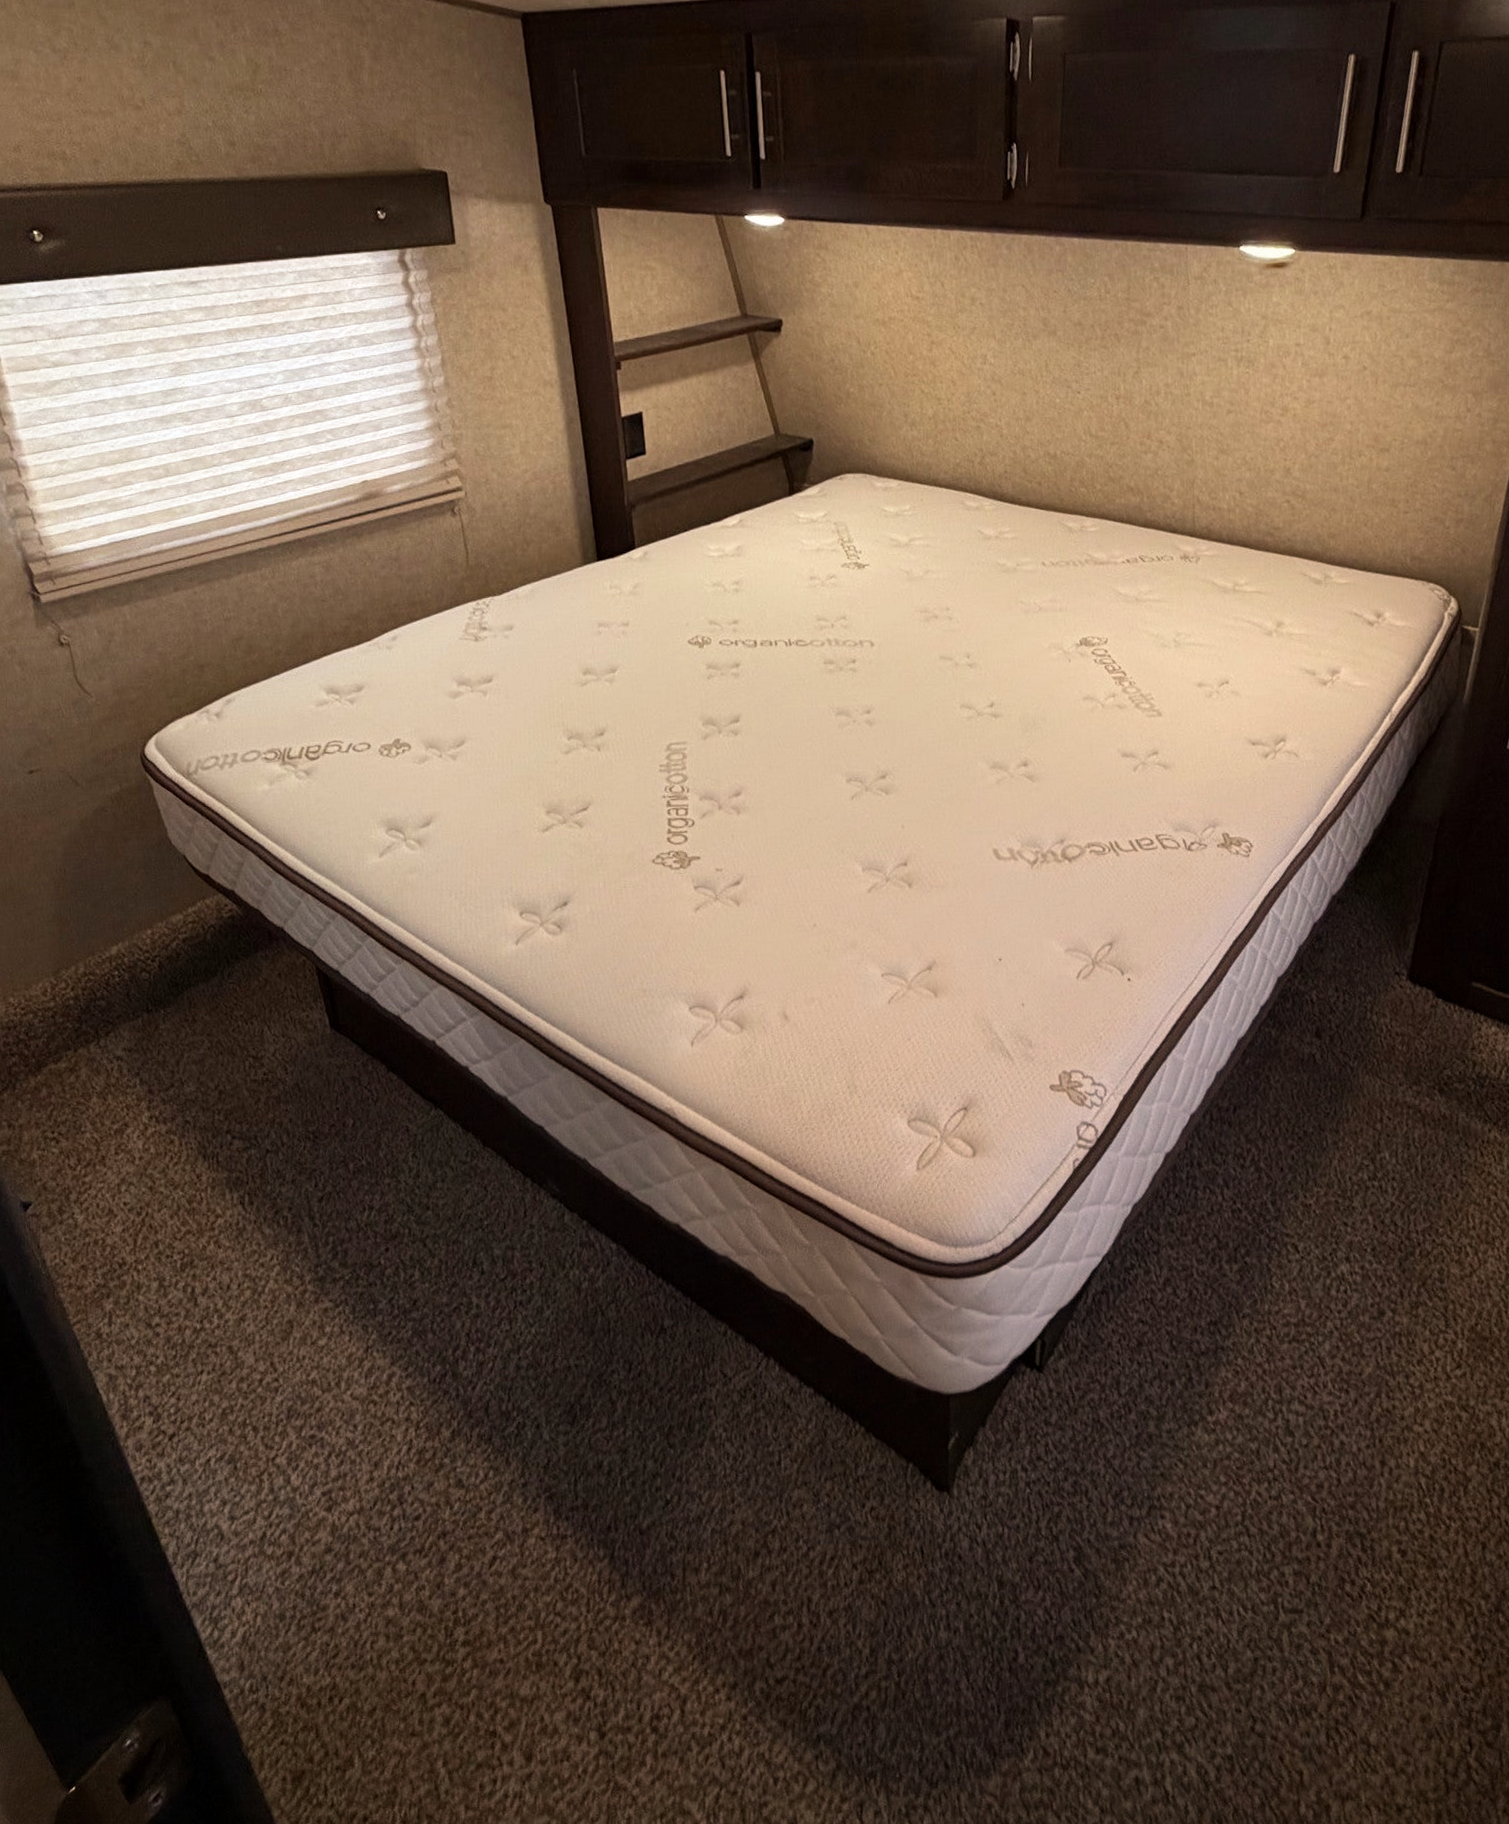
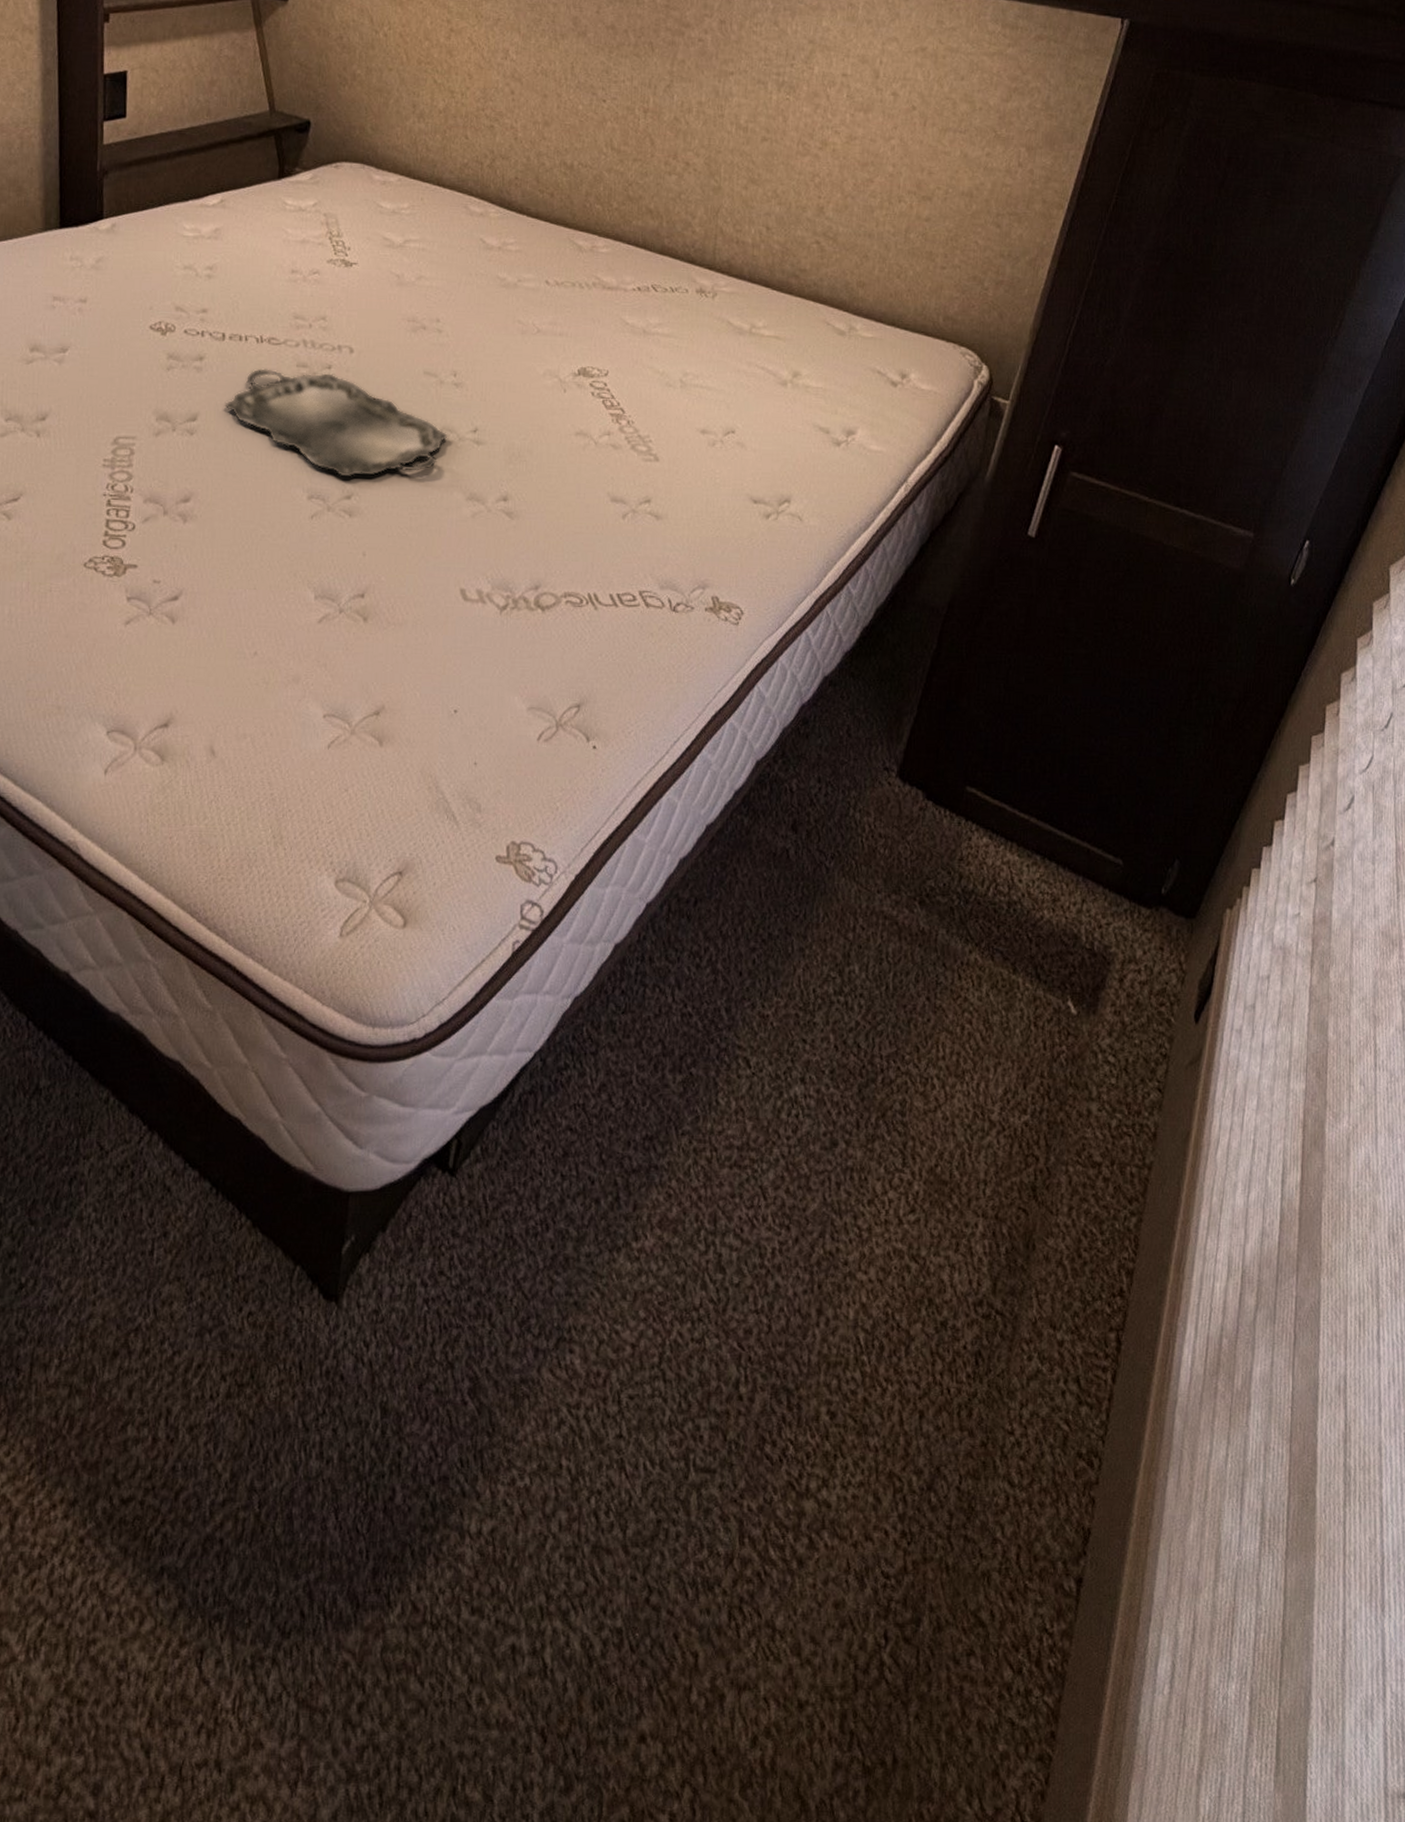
serving tray: none [763,667,968,759] -> present [224,368,448,477]

